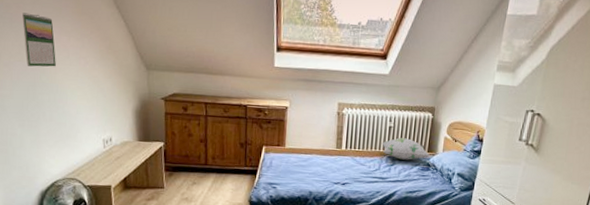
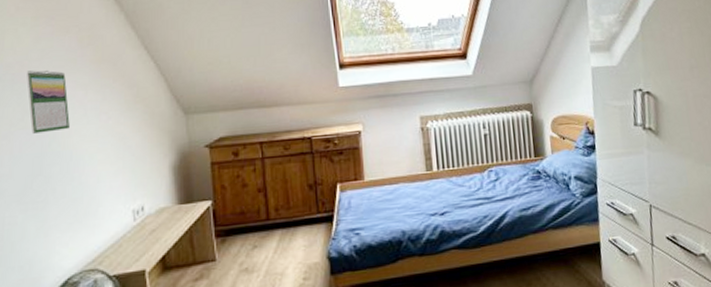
decorative pillow: present [381,138,431,160] -> none [479,144,539,172]

